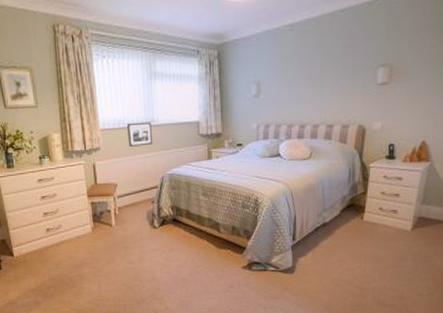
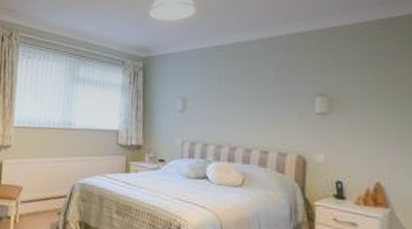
picture frame: present [127,122,153,147] -> none [41,123,68,149]

